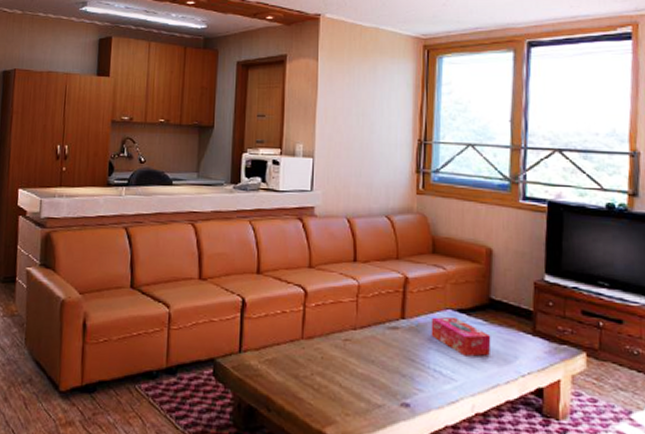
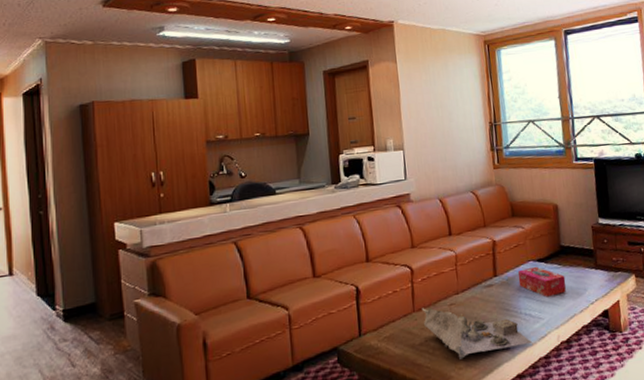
tea set: none [311,337,438,407] -> present [421,308,532,360]

